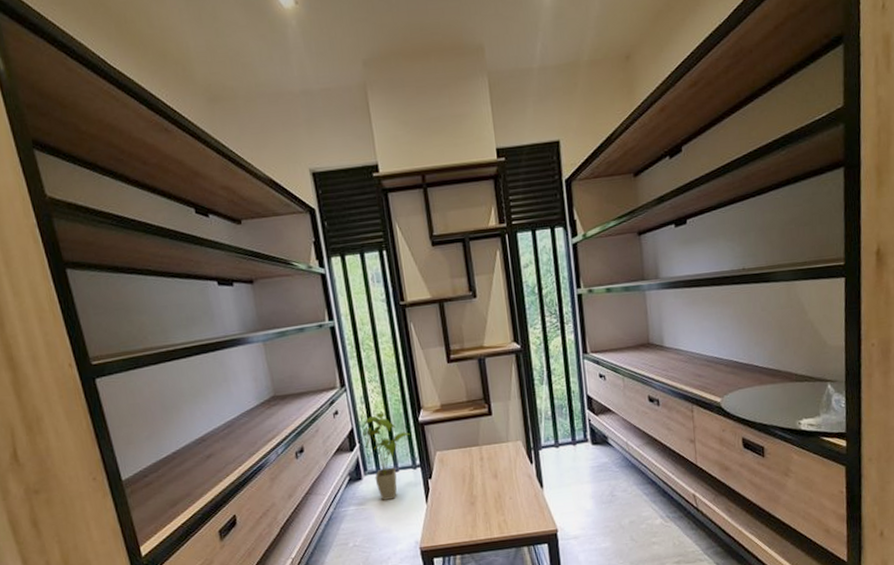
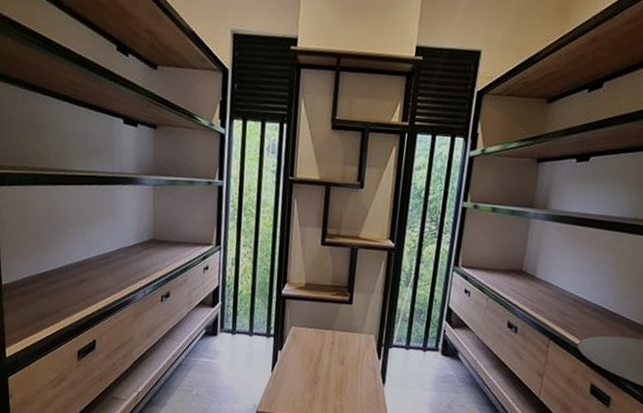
house plant: present [362,413,412,500] -> none [226,277,272,361]

